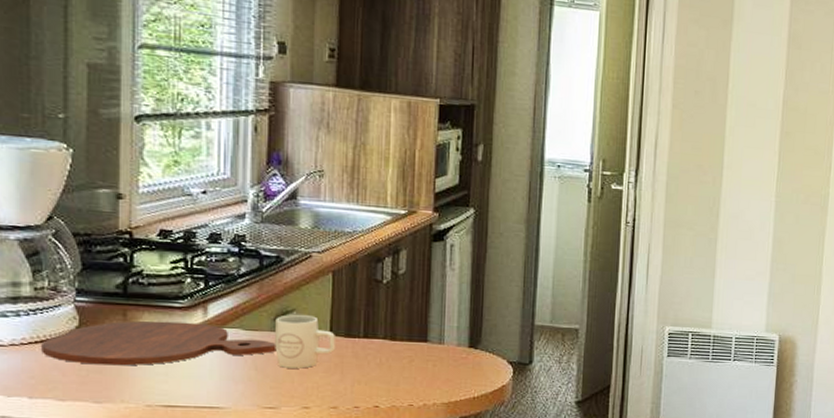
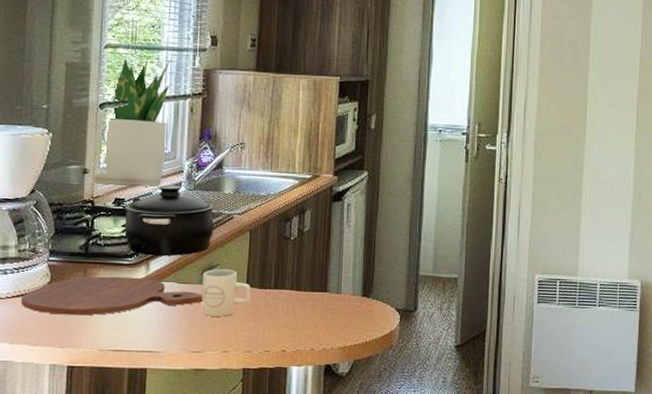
planter: none [129,62,227,218] -> present [93,57,171,187]
saucepan: none [172,216,288,299] -> present [124,185,214,256]

